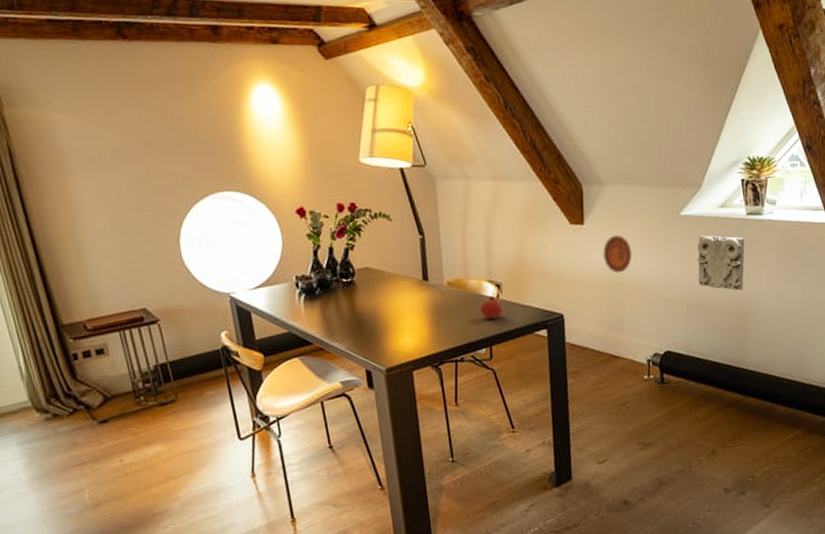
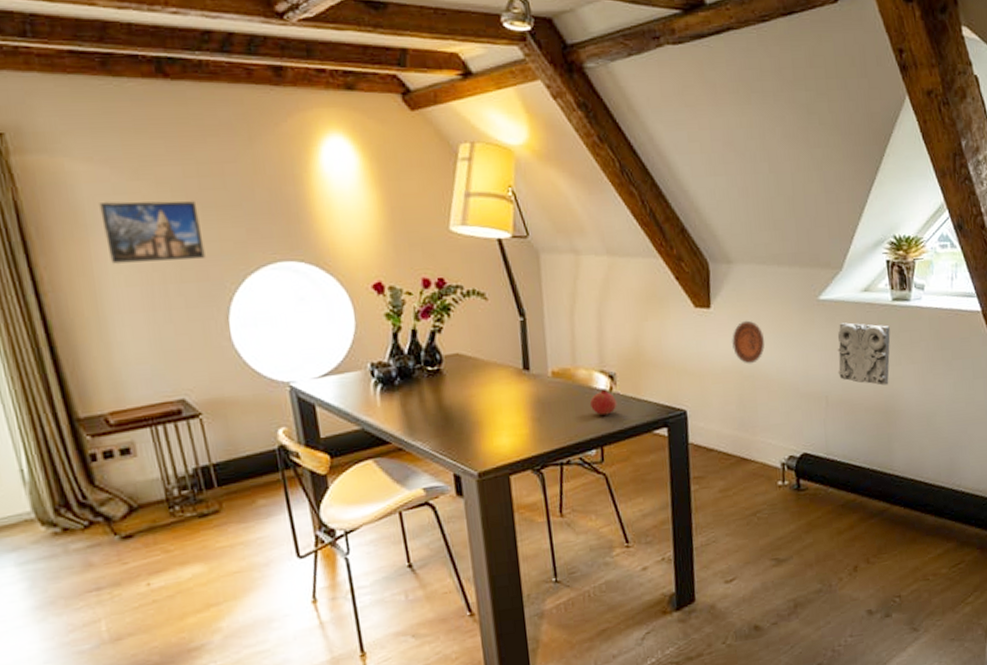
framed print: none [74,143,160,196] -> present [99,201,206,264]

